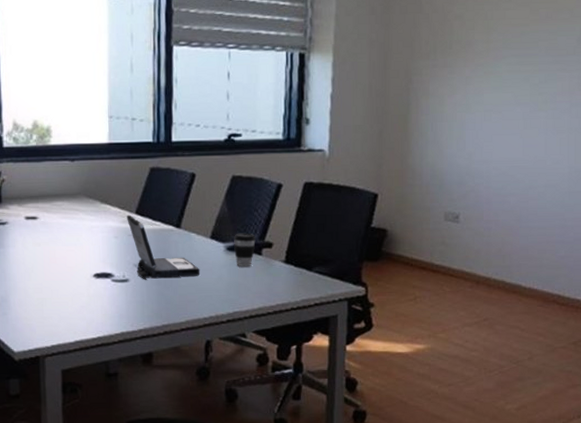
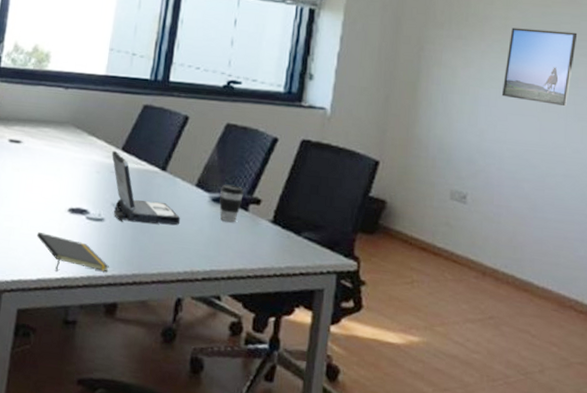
notepad: none [67,299,140,332] -> present [36,232,109,272]
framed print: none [486,48,555,122] -> present [501,27,578,107]

